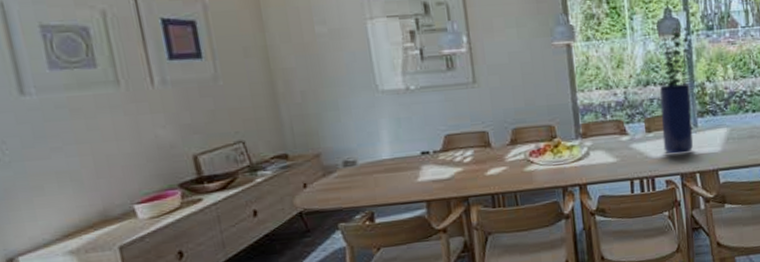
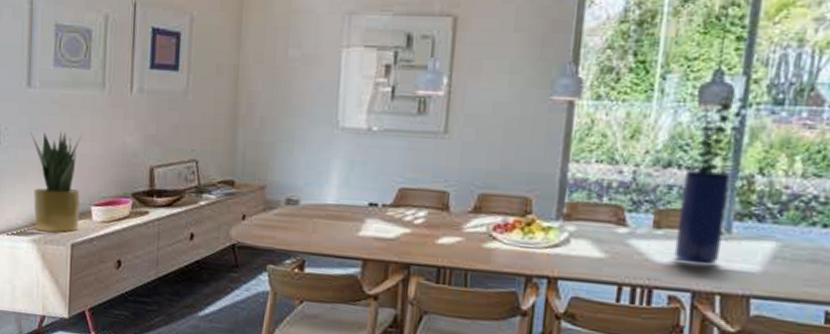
planter: none [36,135,124,242] -> present [30,131,81,233]

